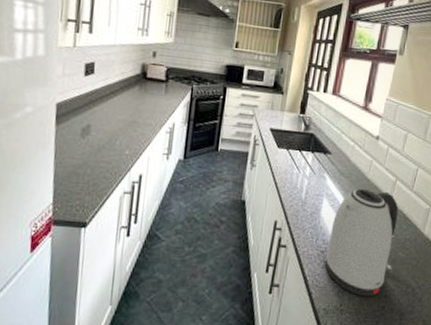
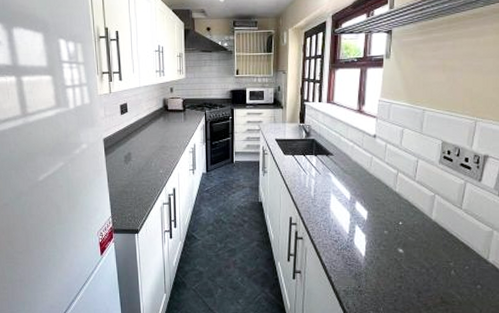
kettle: present [324,189,399,297] -> none [339,183,404,278]

